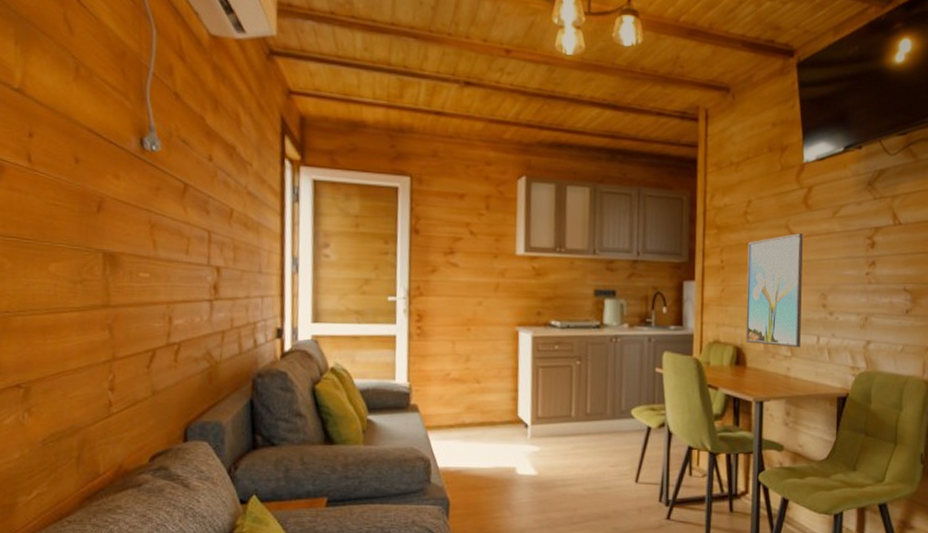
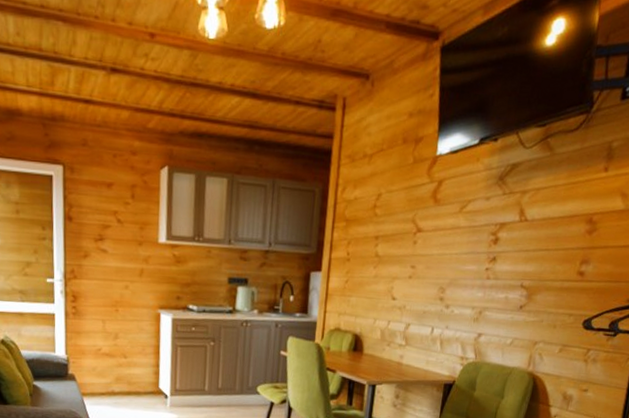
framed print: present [745,233,803,348] -> none [364,227,428,338]

